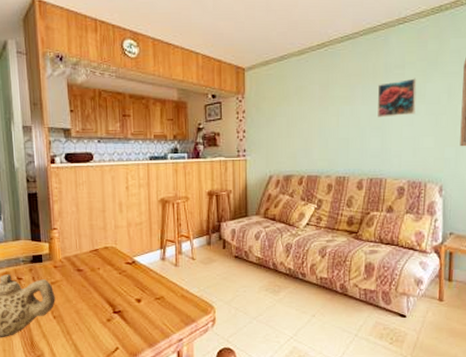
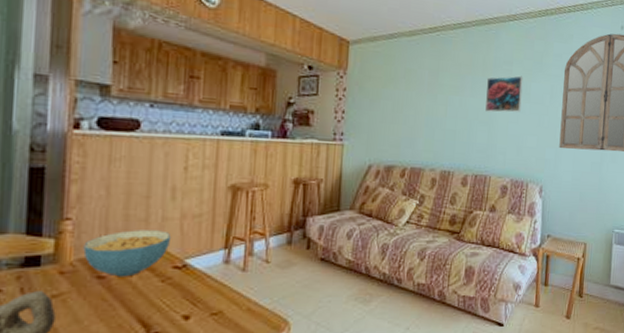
cereal bowl: none [66,236,123,270] -> present [83,230,172,277]

